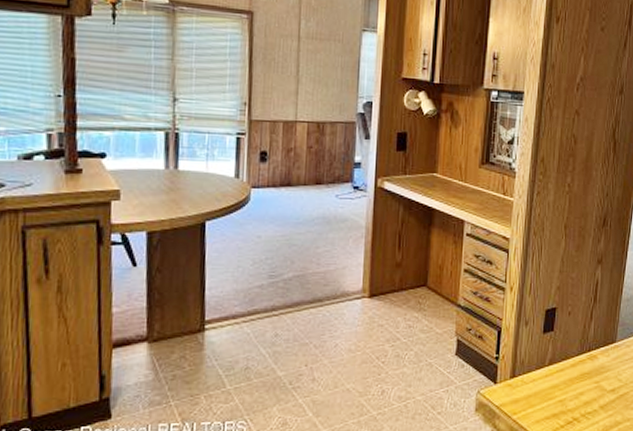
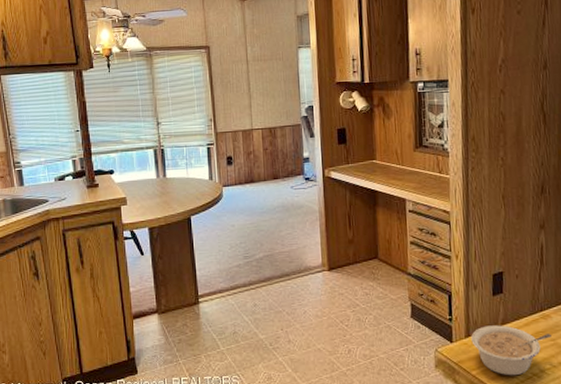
legume: none [516,365,596,421] -> present [471,325,552,376]

